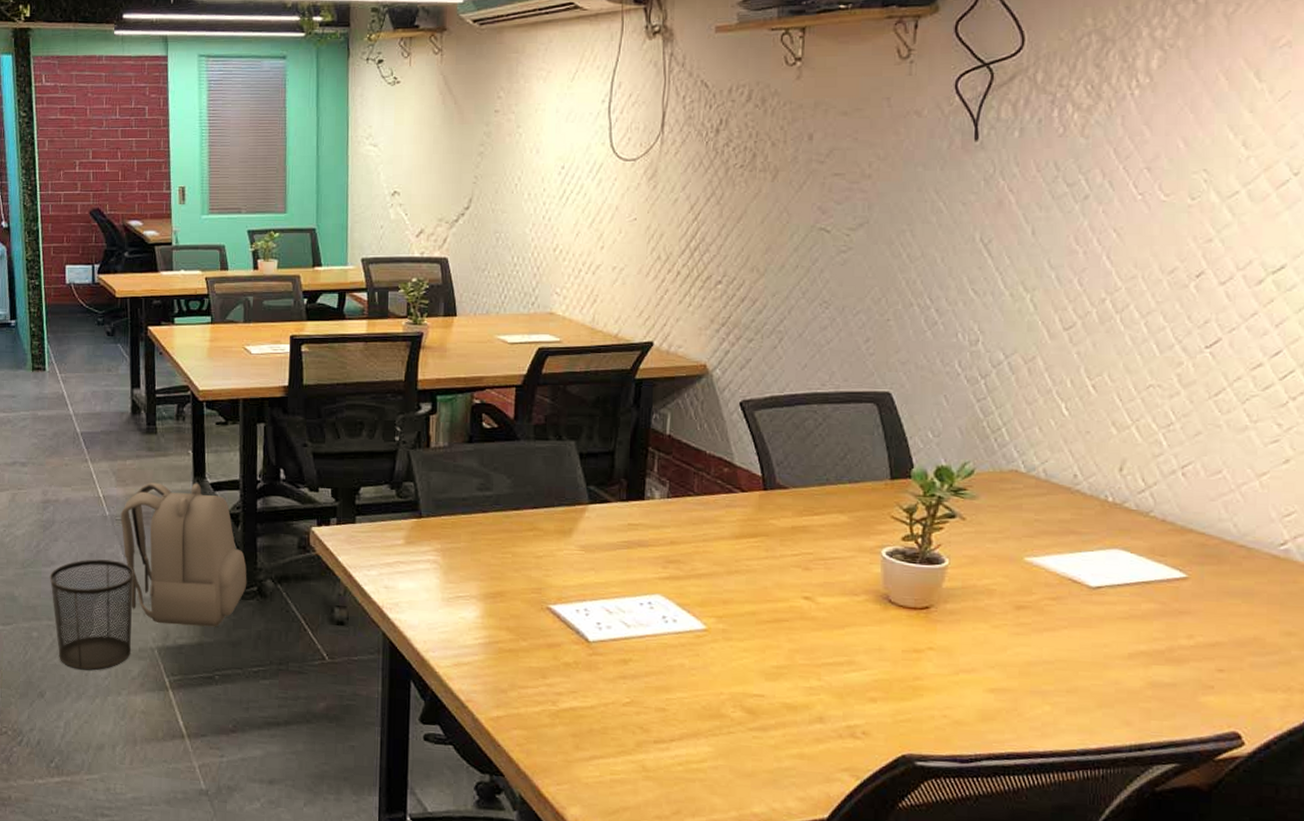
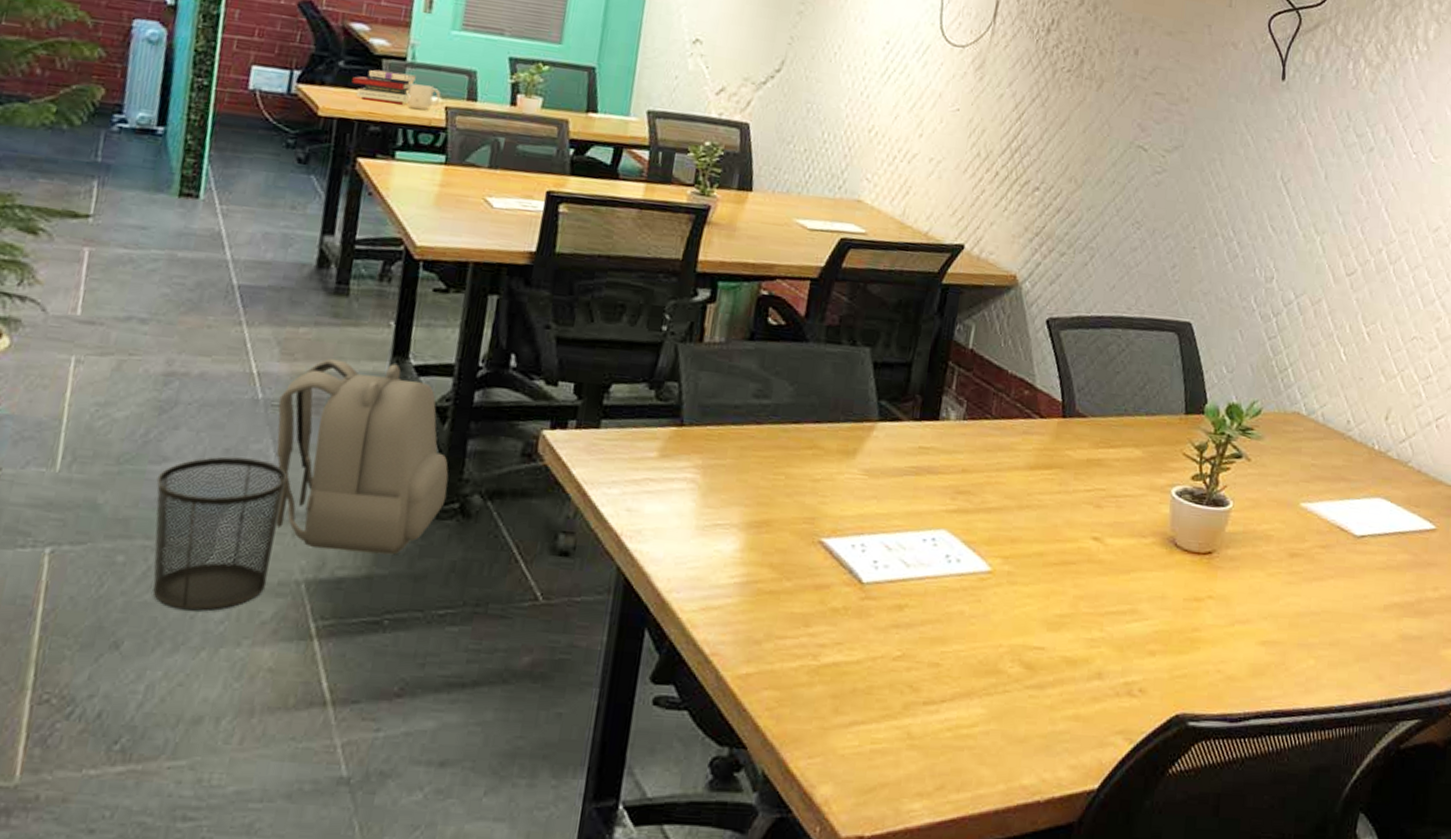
books: none [136,255,181,280] -> present [351,69,416,105]
mug: none [176,263,201,282] -> present [407,83,441,110]

